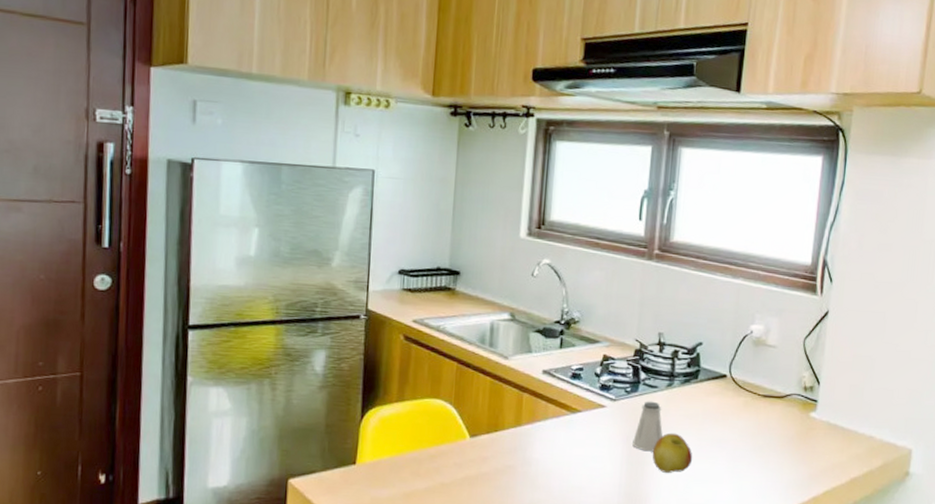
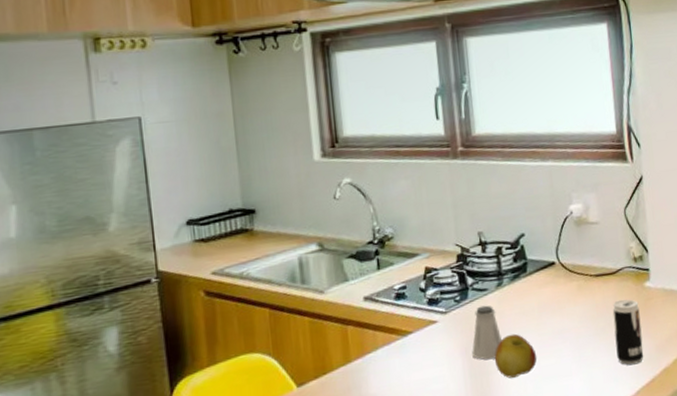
beverage can: none [769,423,801,487] -> present [612,299,644,365]

